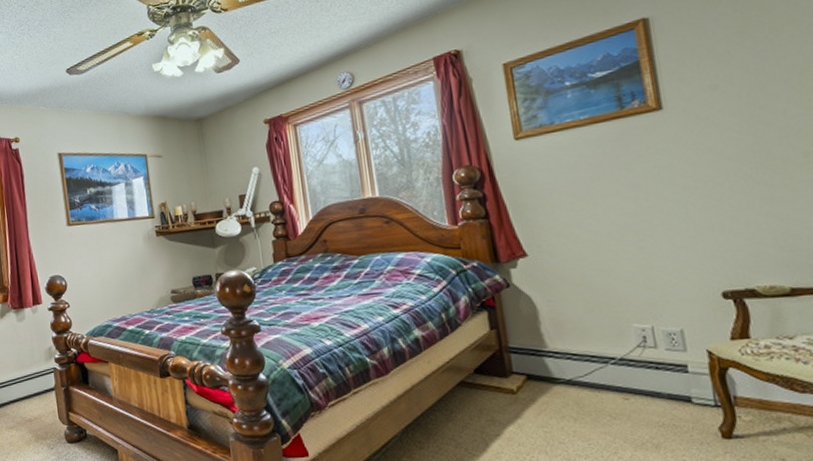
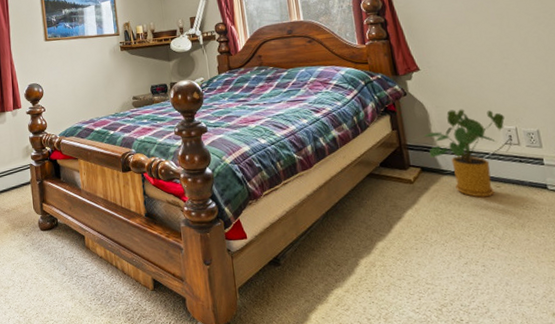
house plant: none [530,303,638,412] -> present [423,109,505,198]

